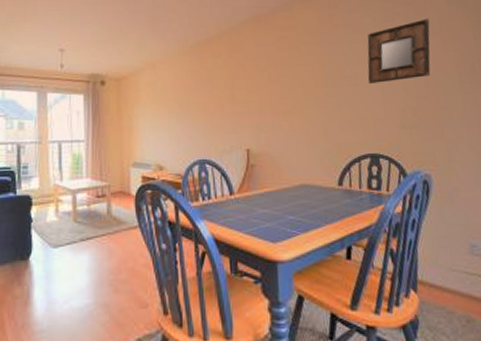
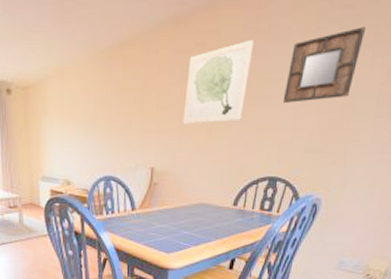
wall art: none [273,32,332,106] -> present [183,39,254,124]

